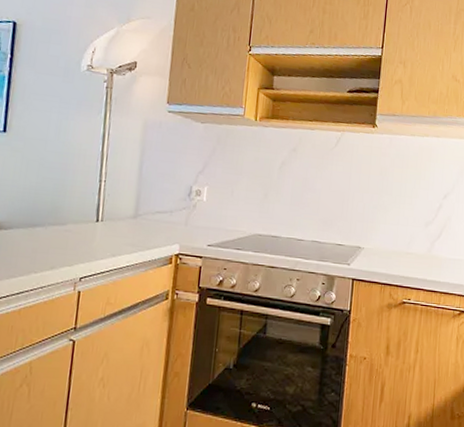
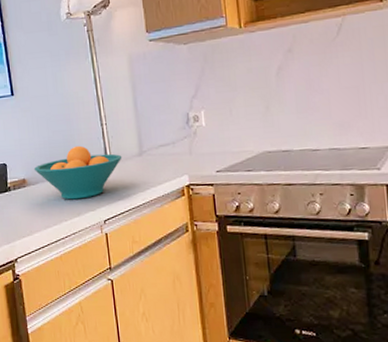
fruit bowl: none [10,197,115,253] -> present [33,145,122,200]

